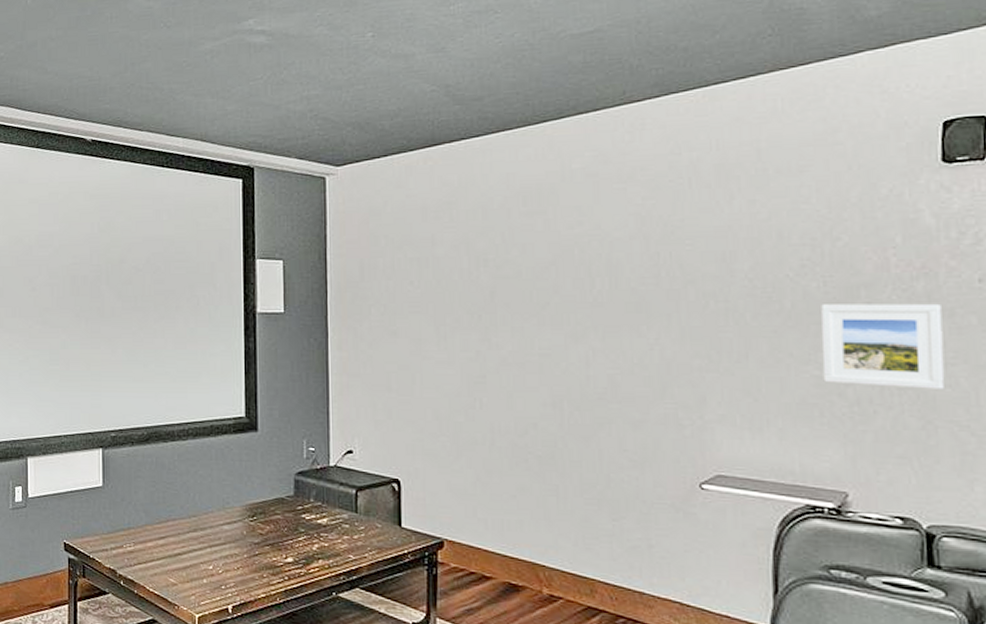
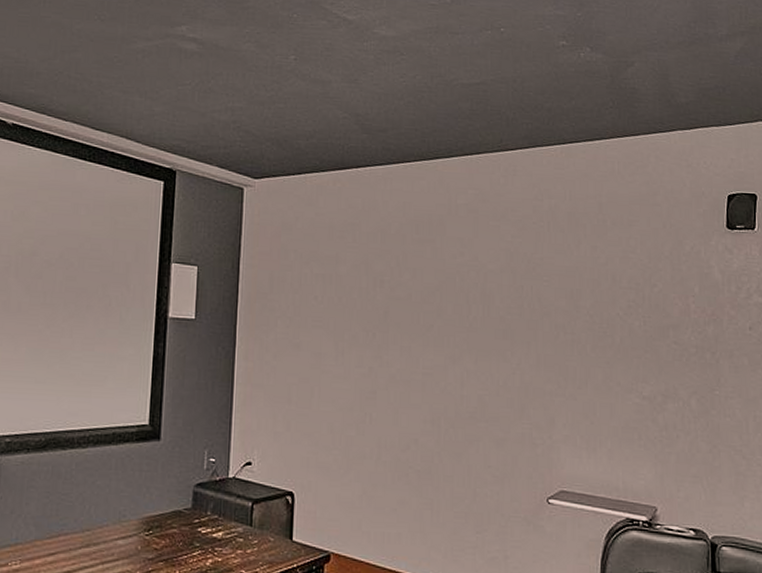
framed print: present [821,303,945,389] -> none [641,341,726,419]

